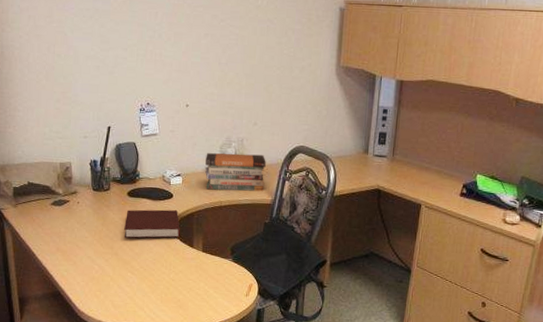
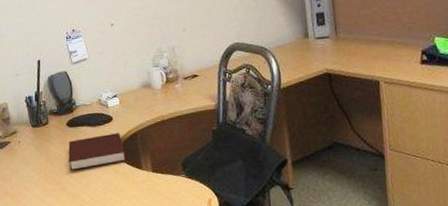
book stack: present [205,153,266,192] -> none [139,60,205,106]

